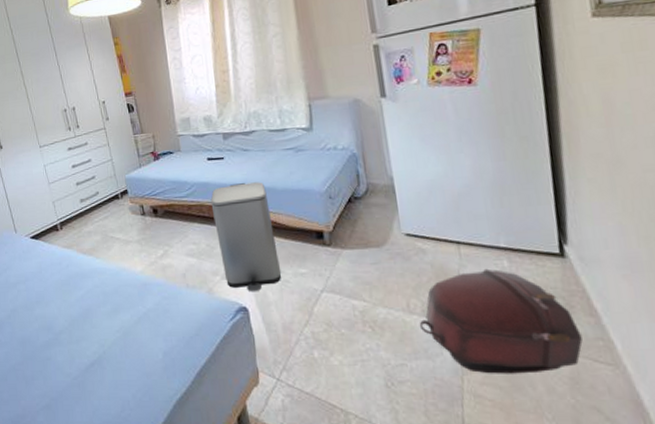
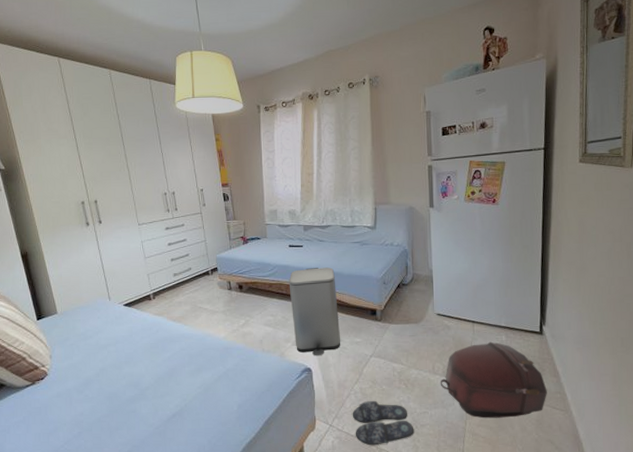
slippers: none [304,348,390,407] -> present [352,400,414,446]

